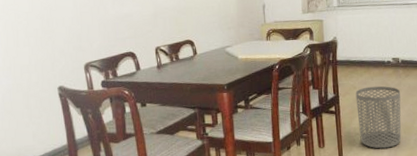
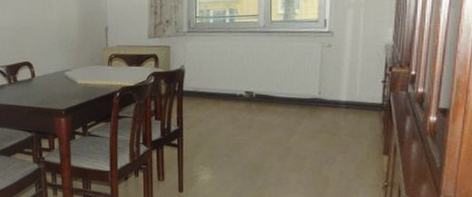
waste bin: present [355,86,402,149] -> none [201,120,251,187]

